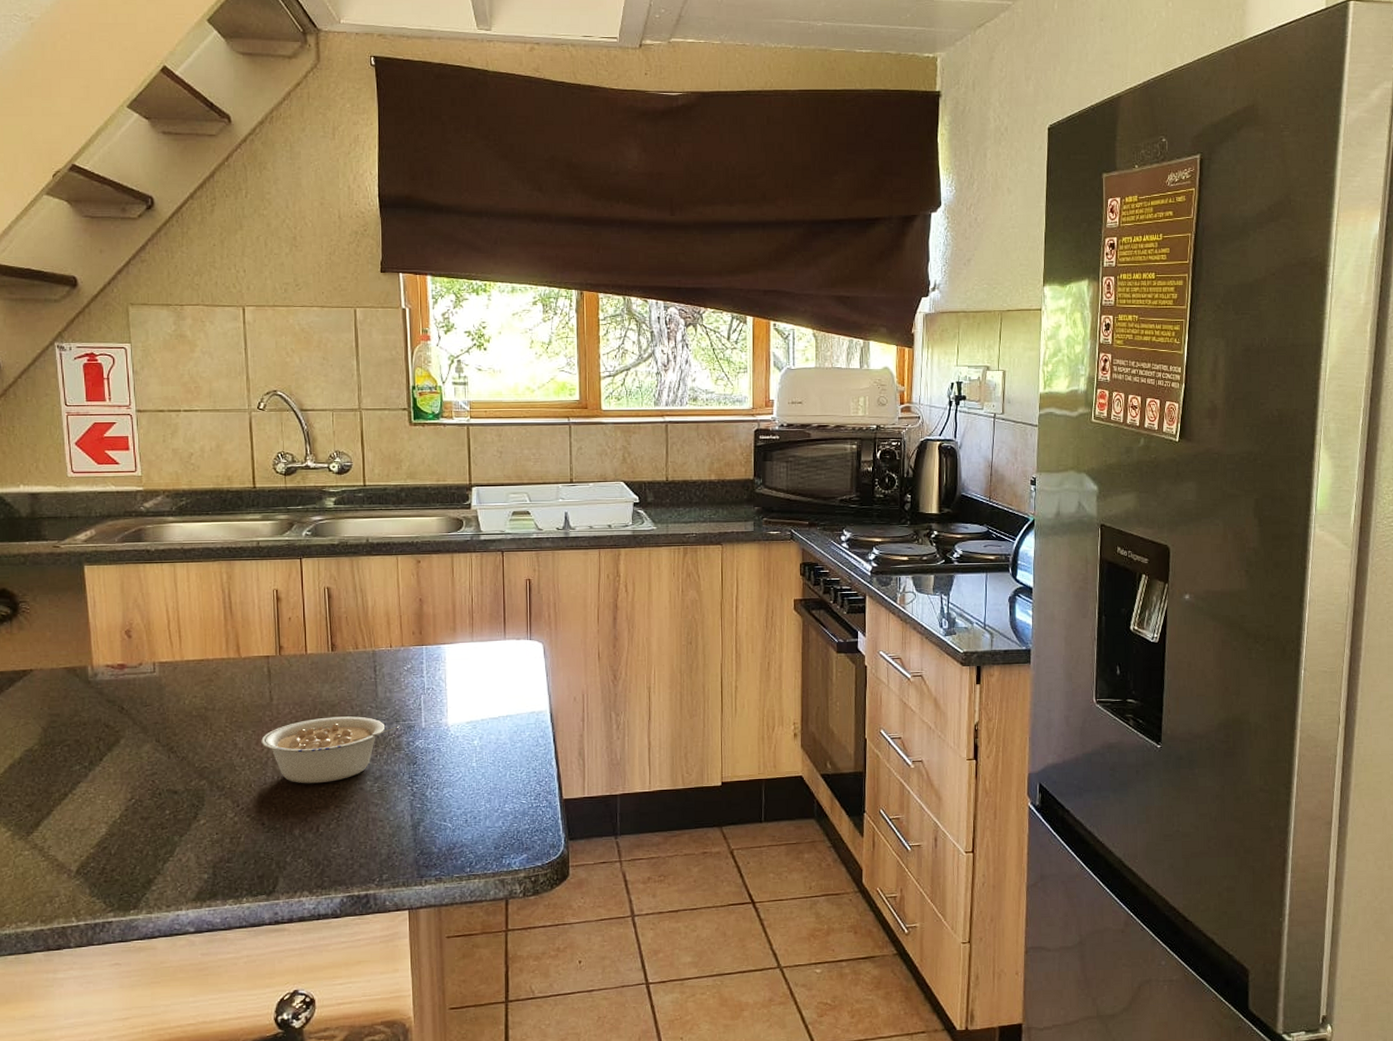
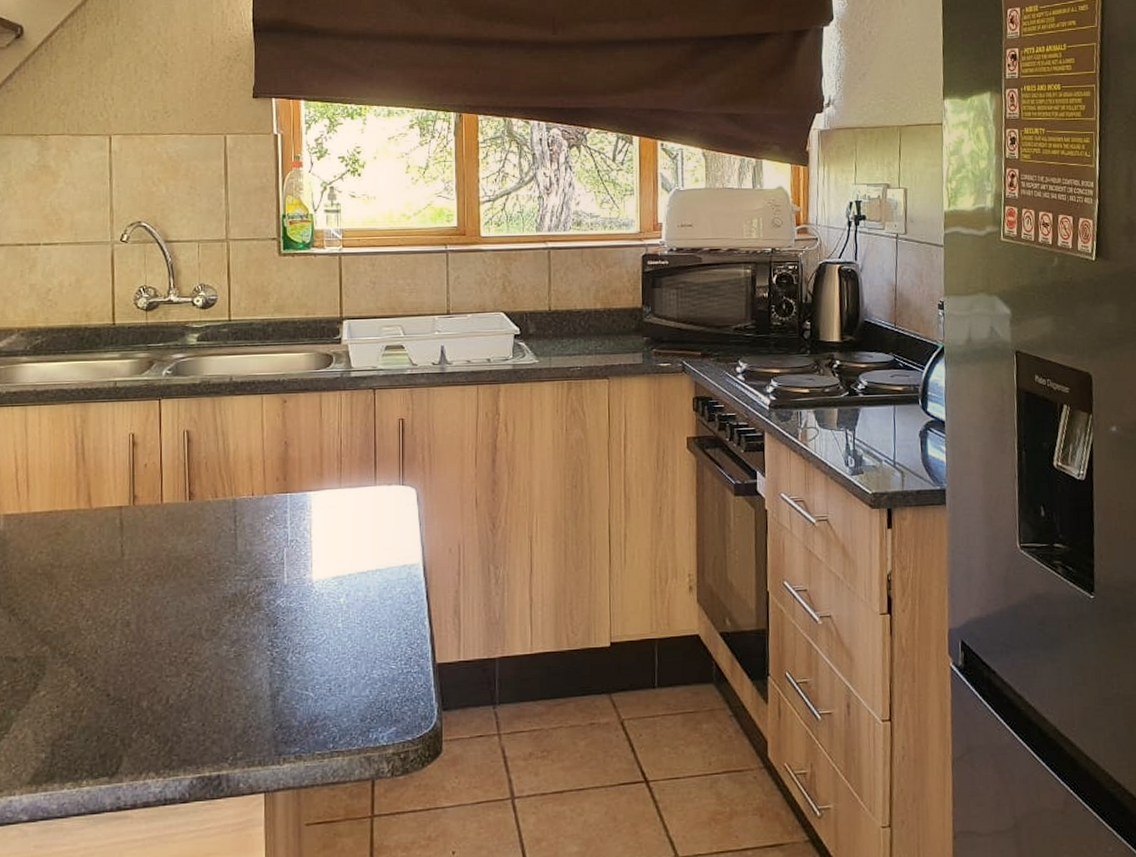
legume: present [261,716,400,784] -> none [110,572,260,649]

